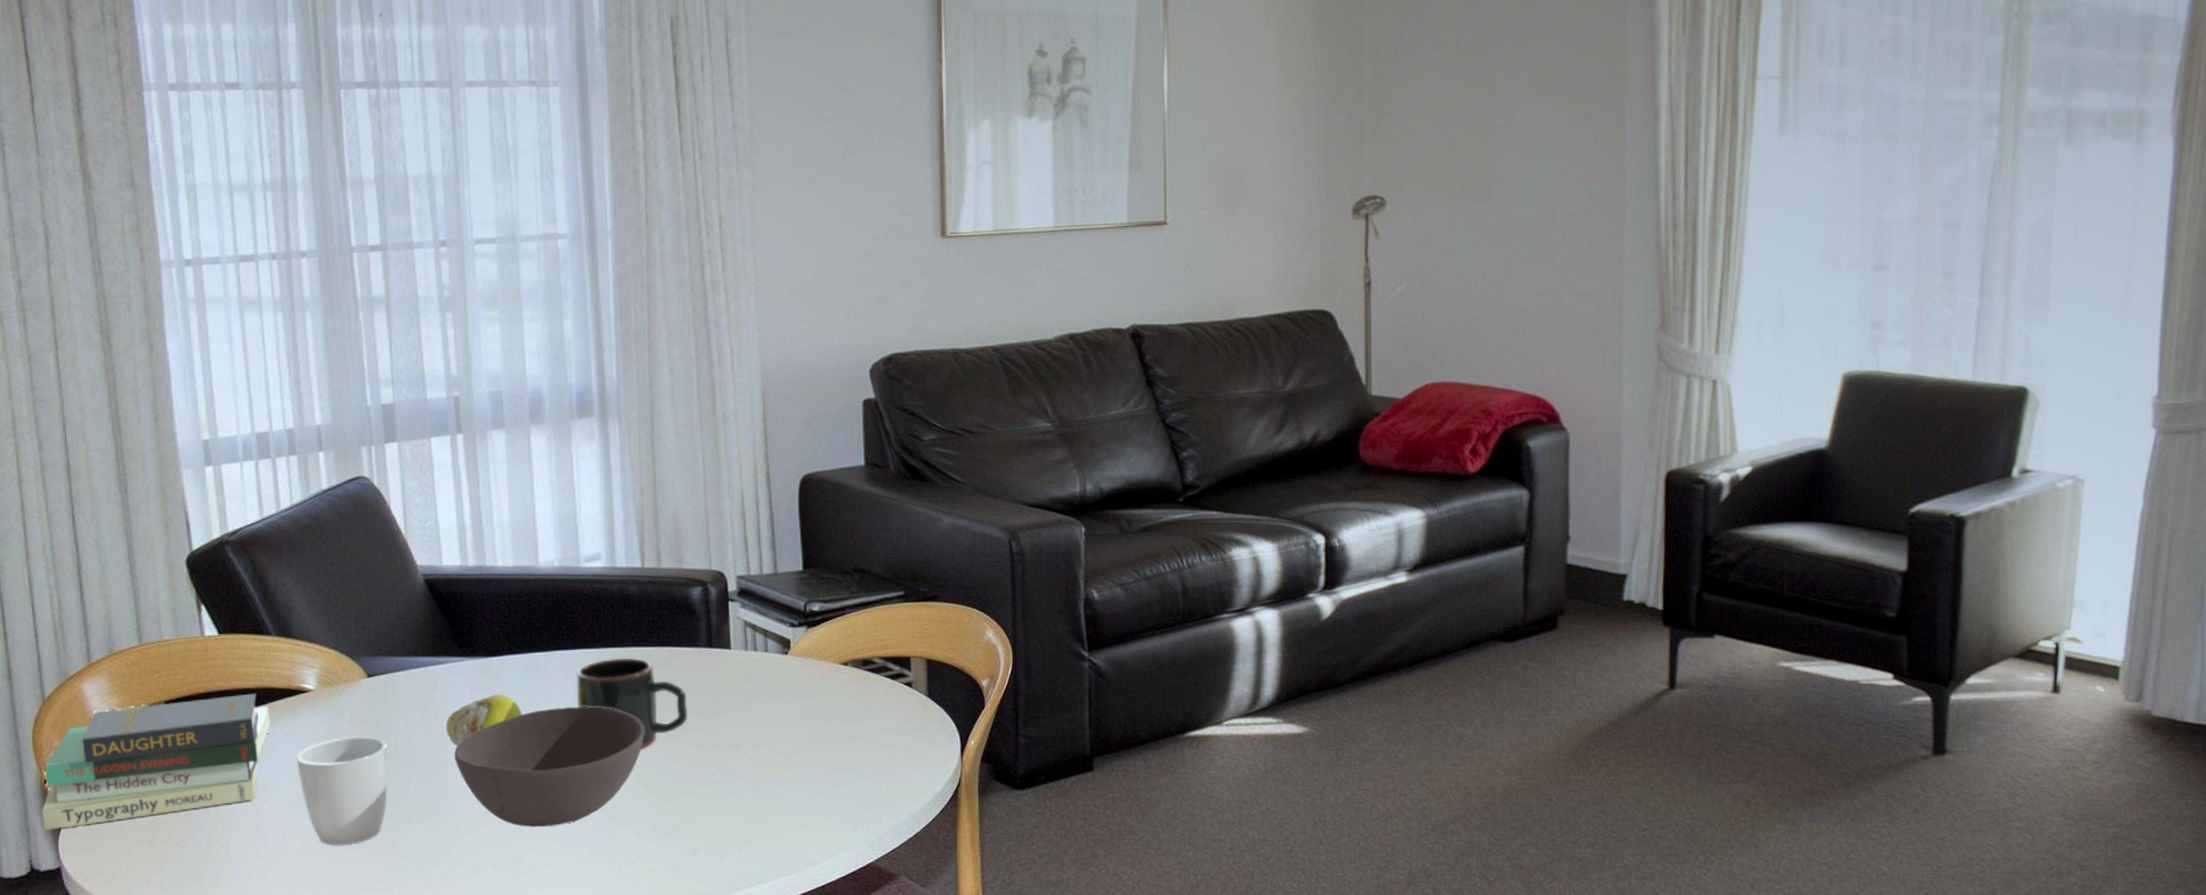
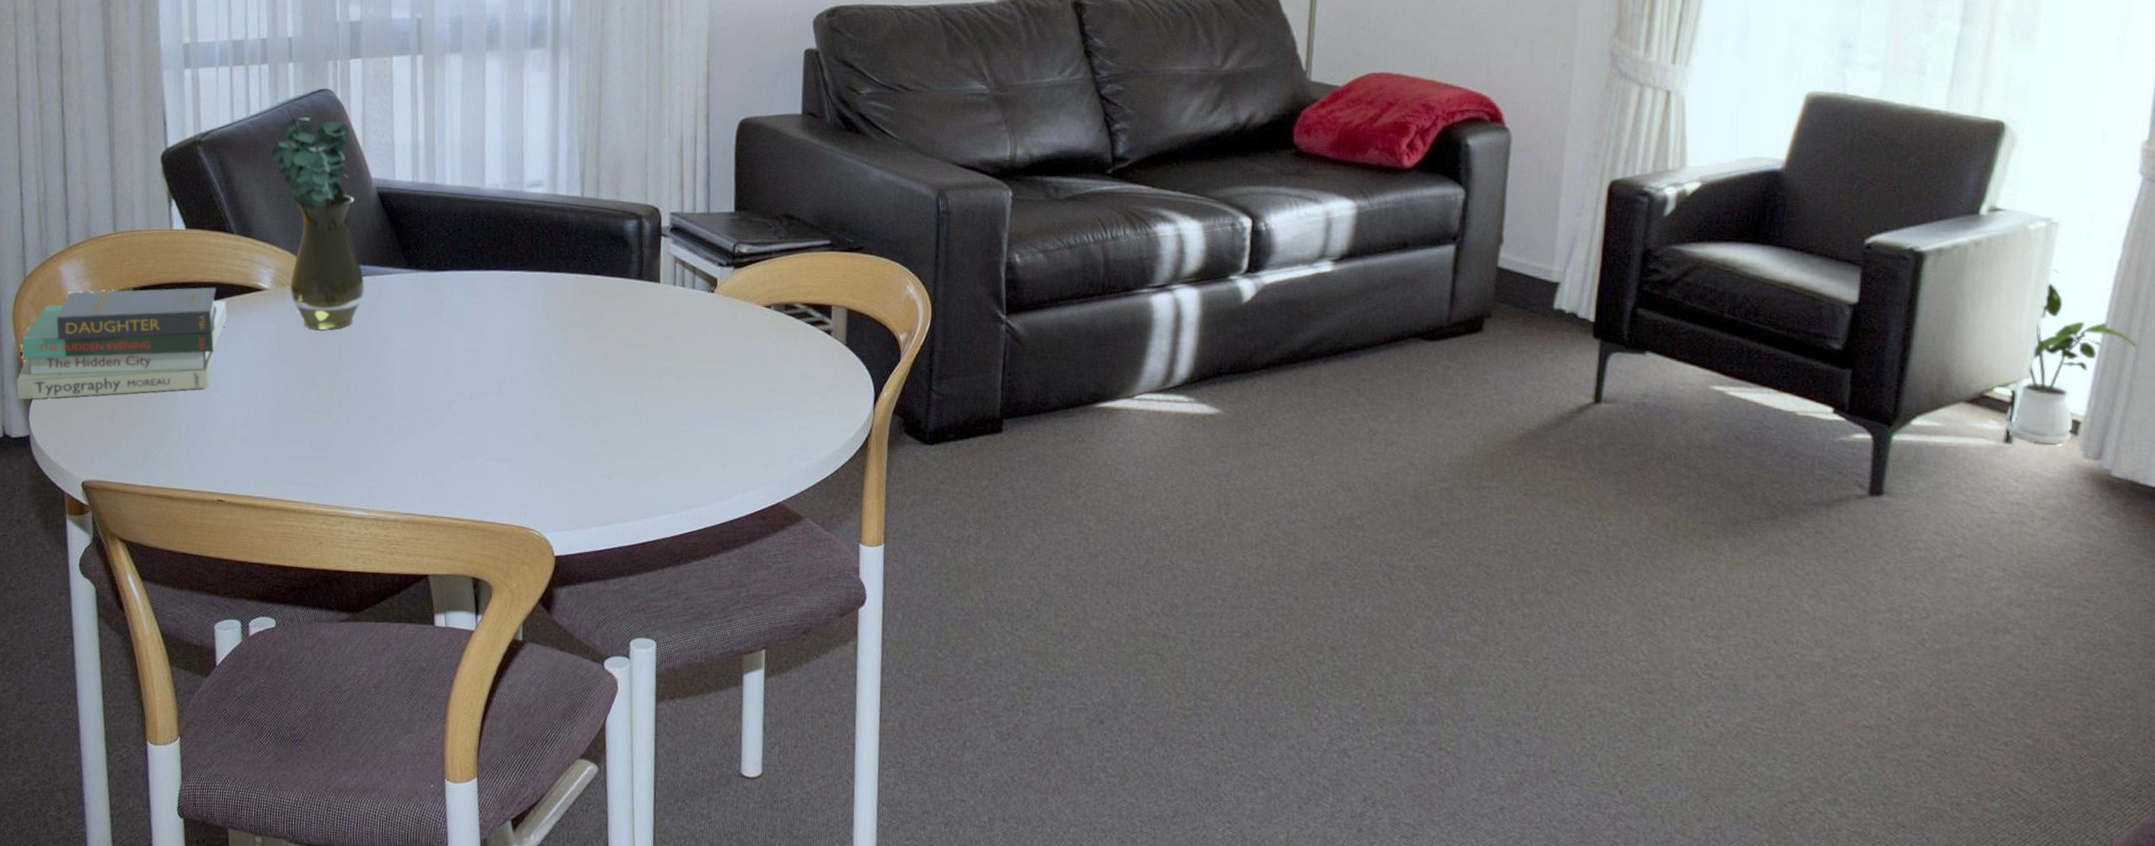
cup: present [296,737,387,845] -> none [248,337,332,439]
vase: none [304,500,418,728] -> present [269,109,365,330]
fruit: present [445,694,522,747] -> none [387,307,459,355]
bowl: present [454,706,644,827] -> none [393,325,572,439]
mug: present [576,658,688,749] -> none [510,282,615,372]
house plant: none [2051,524,2165,691] -> present [2004,269,2138,444]

